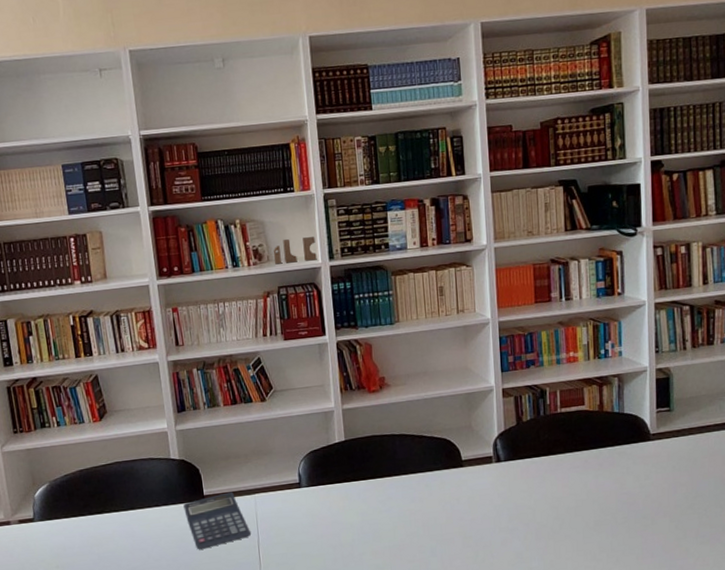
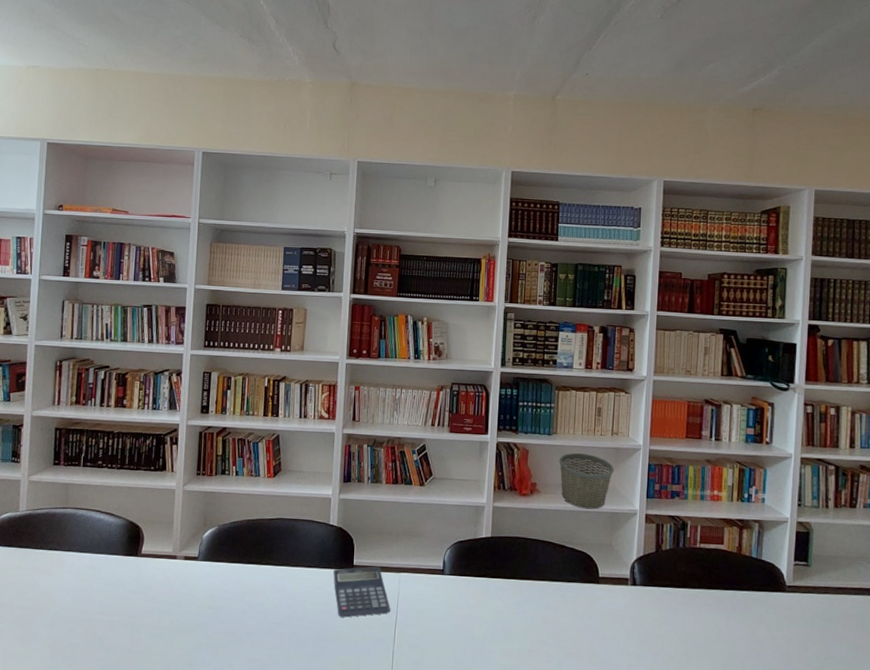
bookend: present [274,236,317,265] -> none [452,341,491,365]
basket: none [405,337,464,395] -> present [559,452,614,510]

